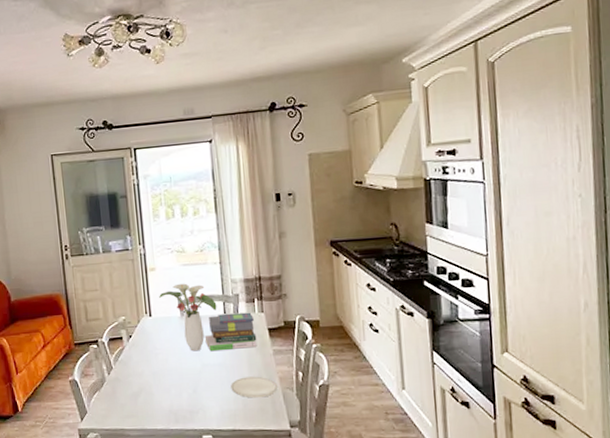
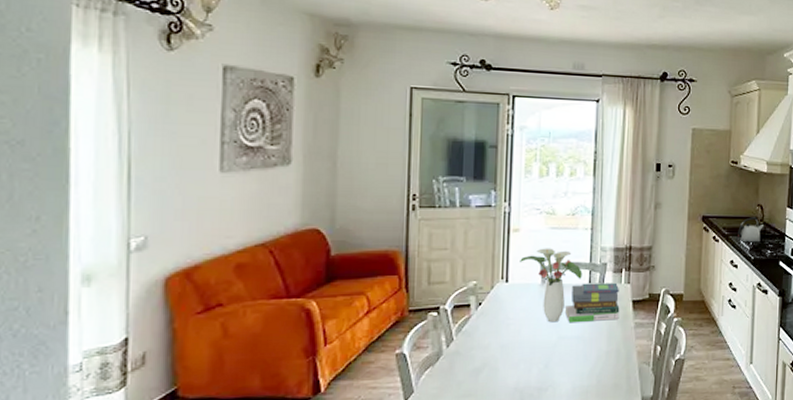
plate: present [231,376,277,398] -> none [586,350,634,374]
kettle: none [371,237,402,264] -> present [738,217,765,243]

